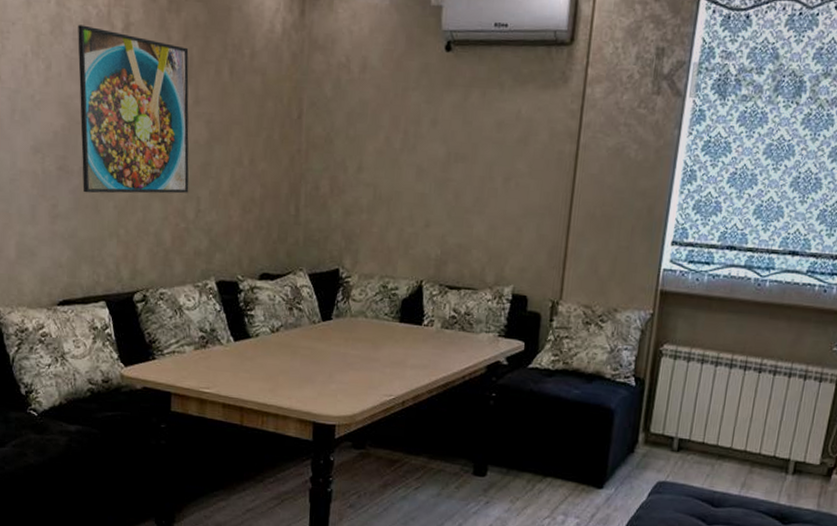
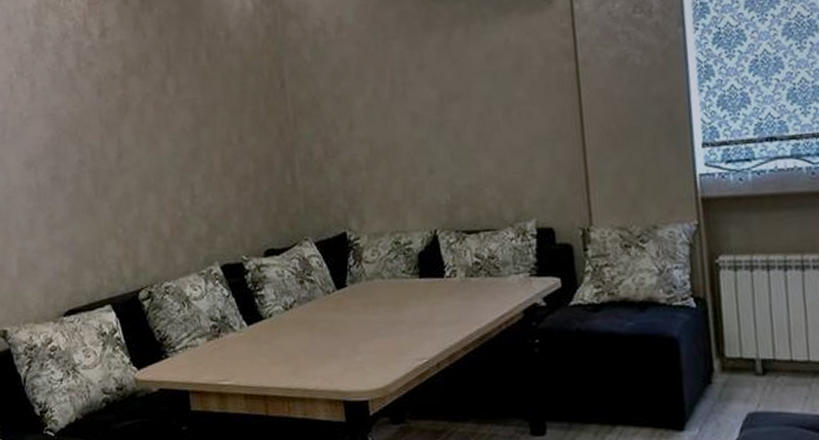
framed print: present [78,24,189,194] -> none [57,38,182,199]

